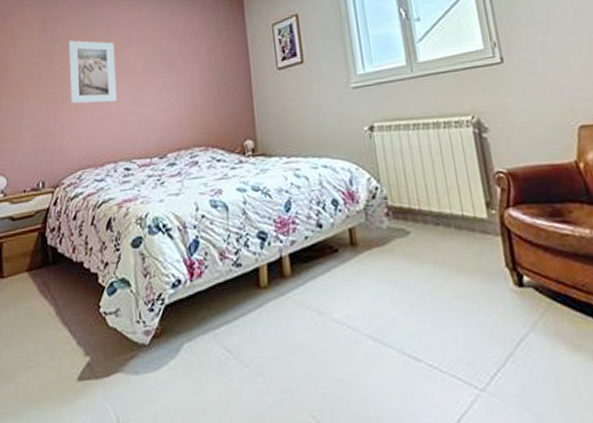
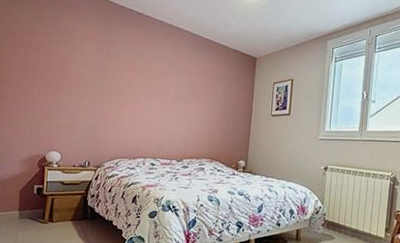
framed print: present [68,40,117,104] -> none [116,62,155,115]

